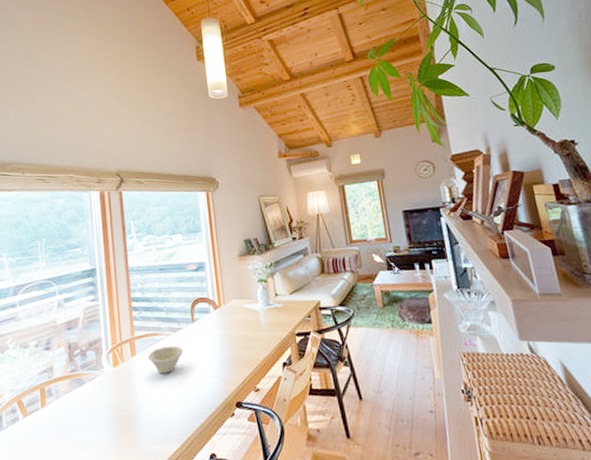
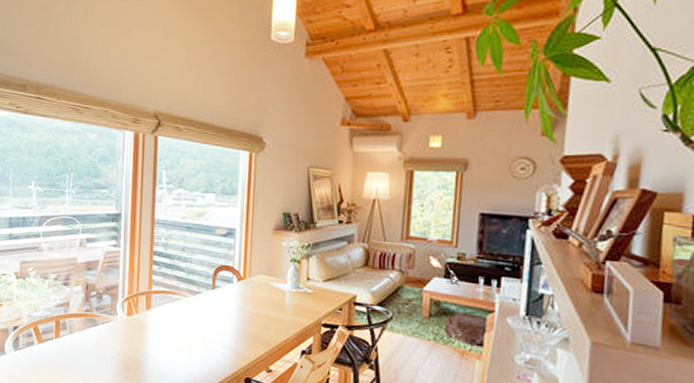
bowl: present [147,345,183,374] -> none [161,306,199,334]

